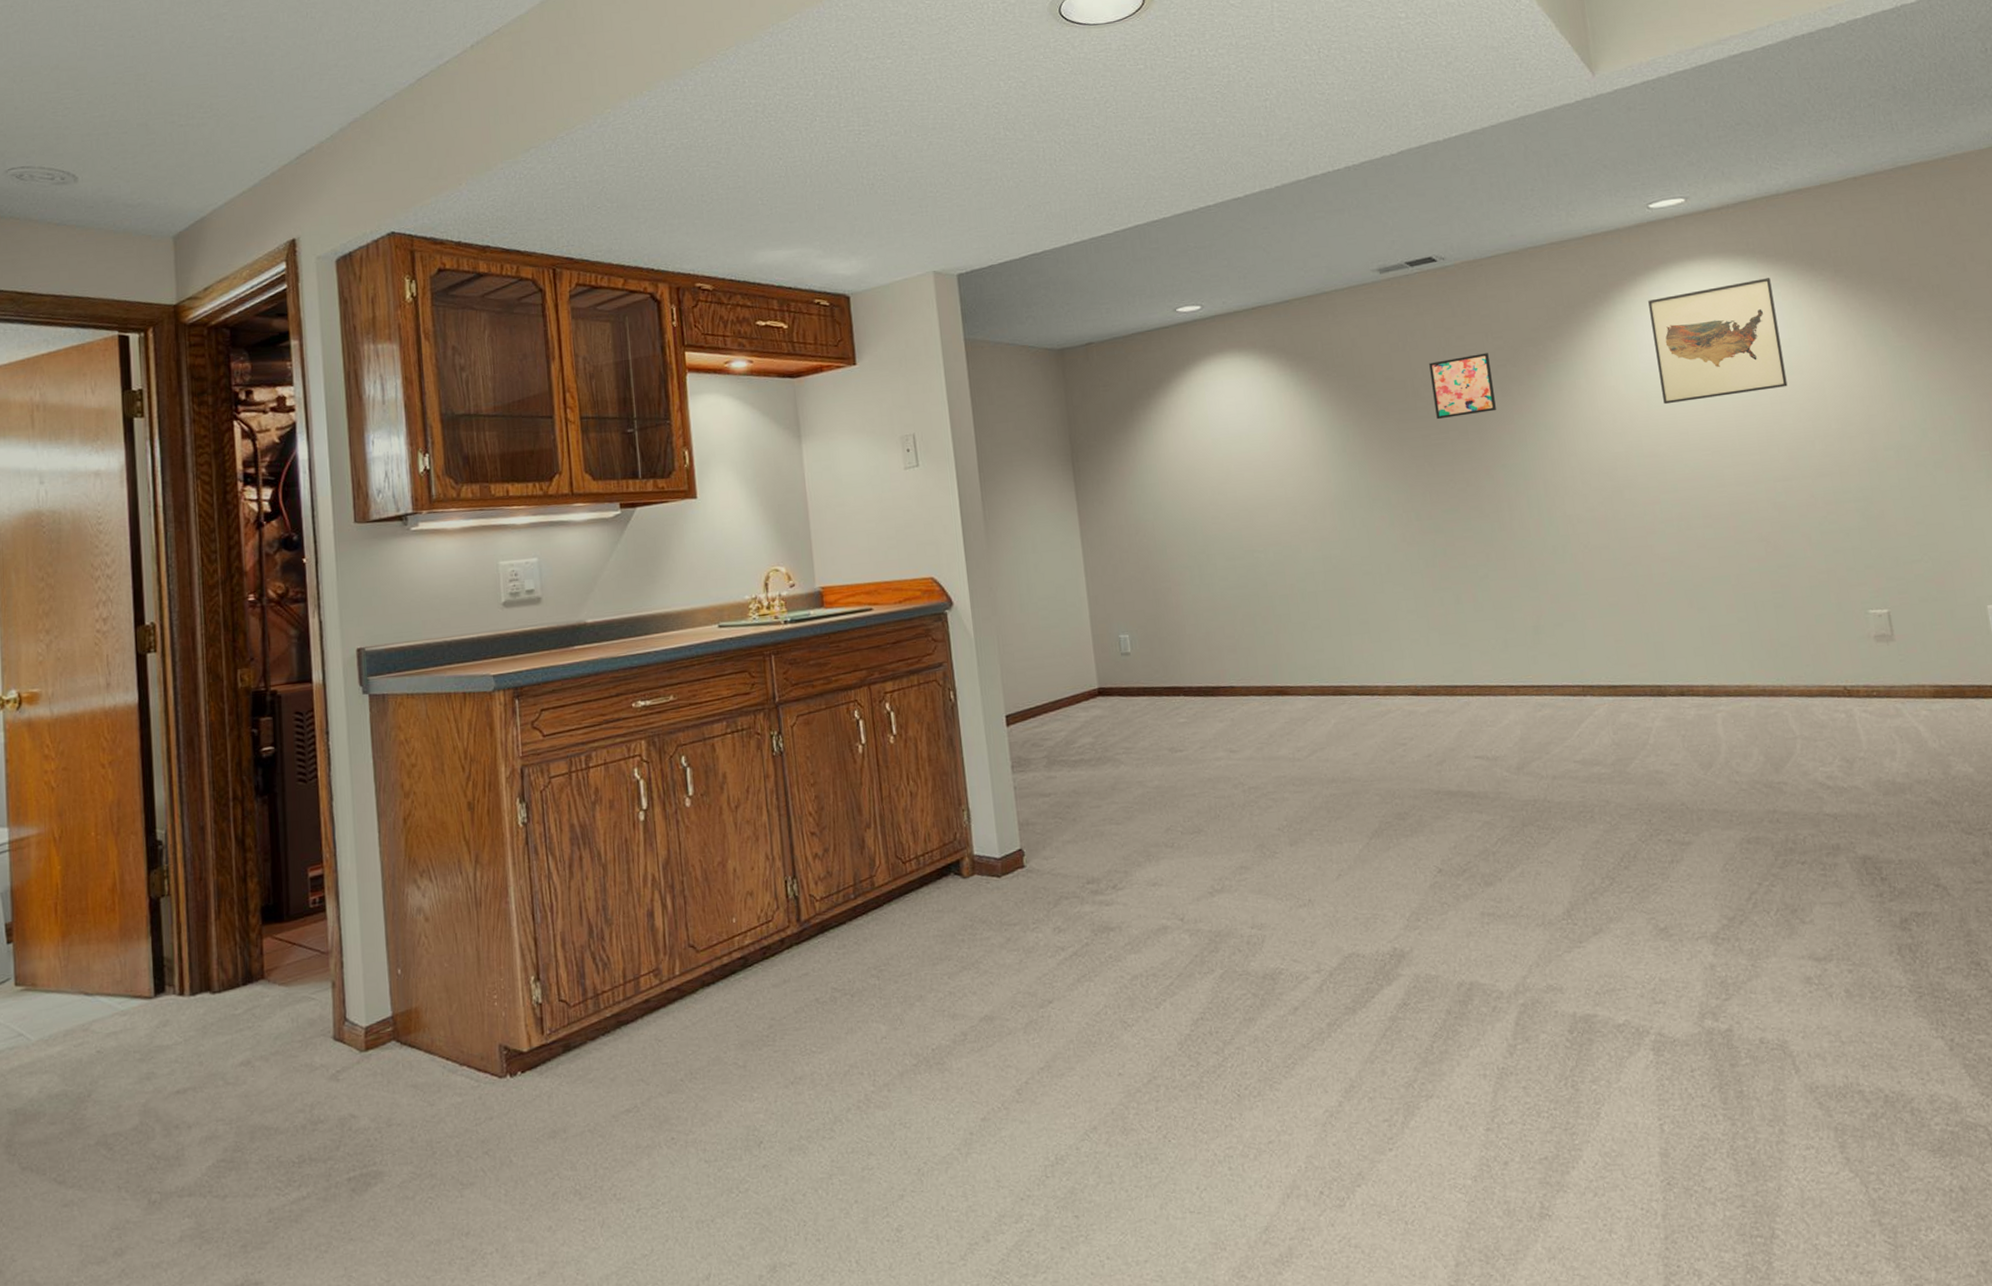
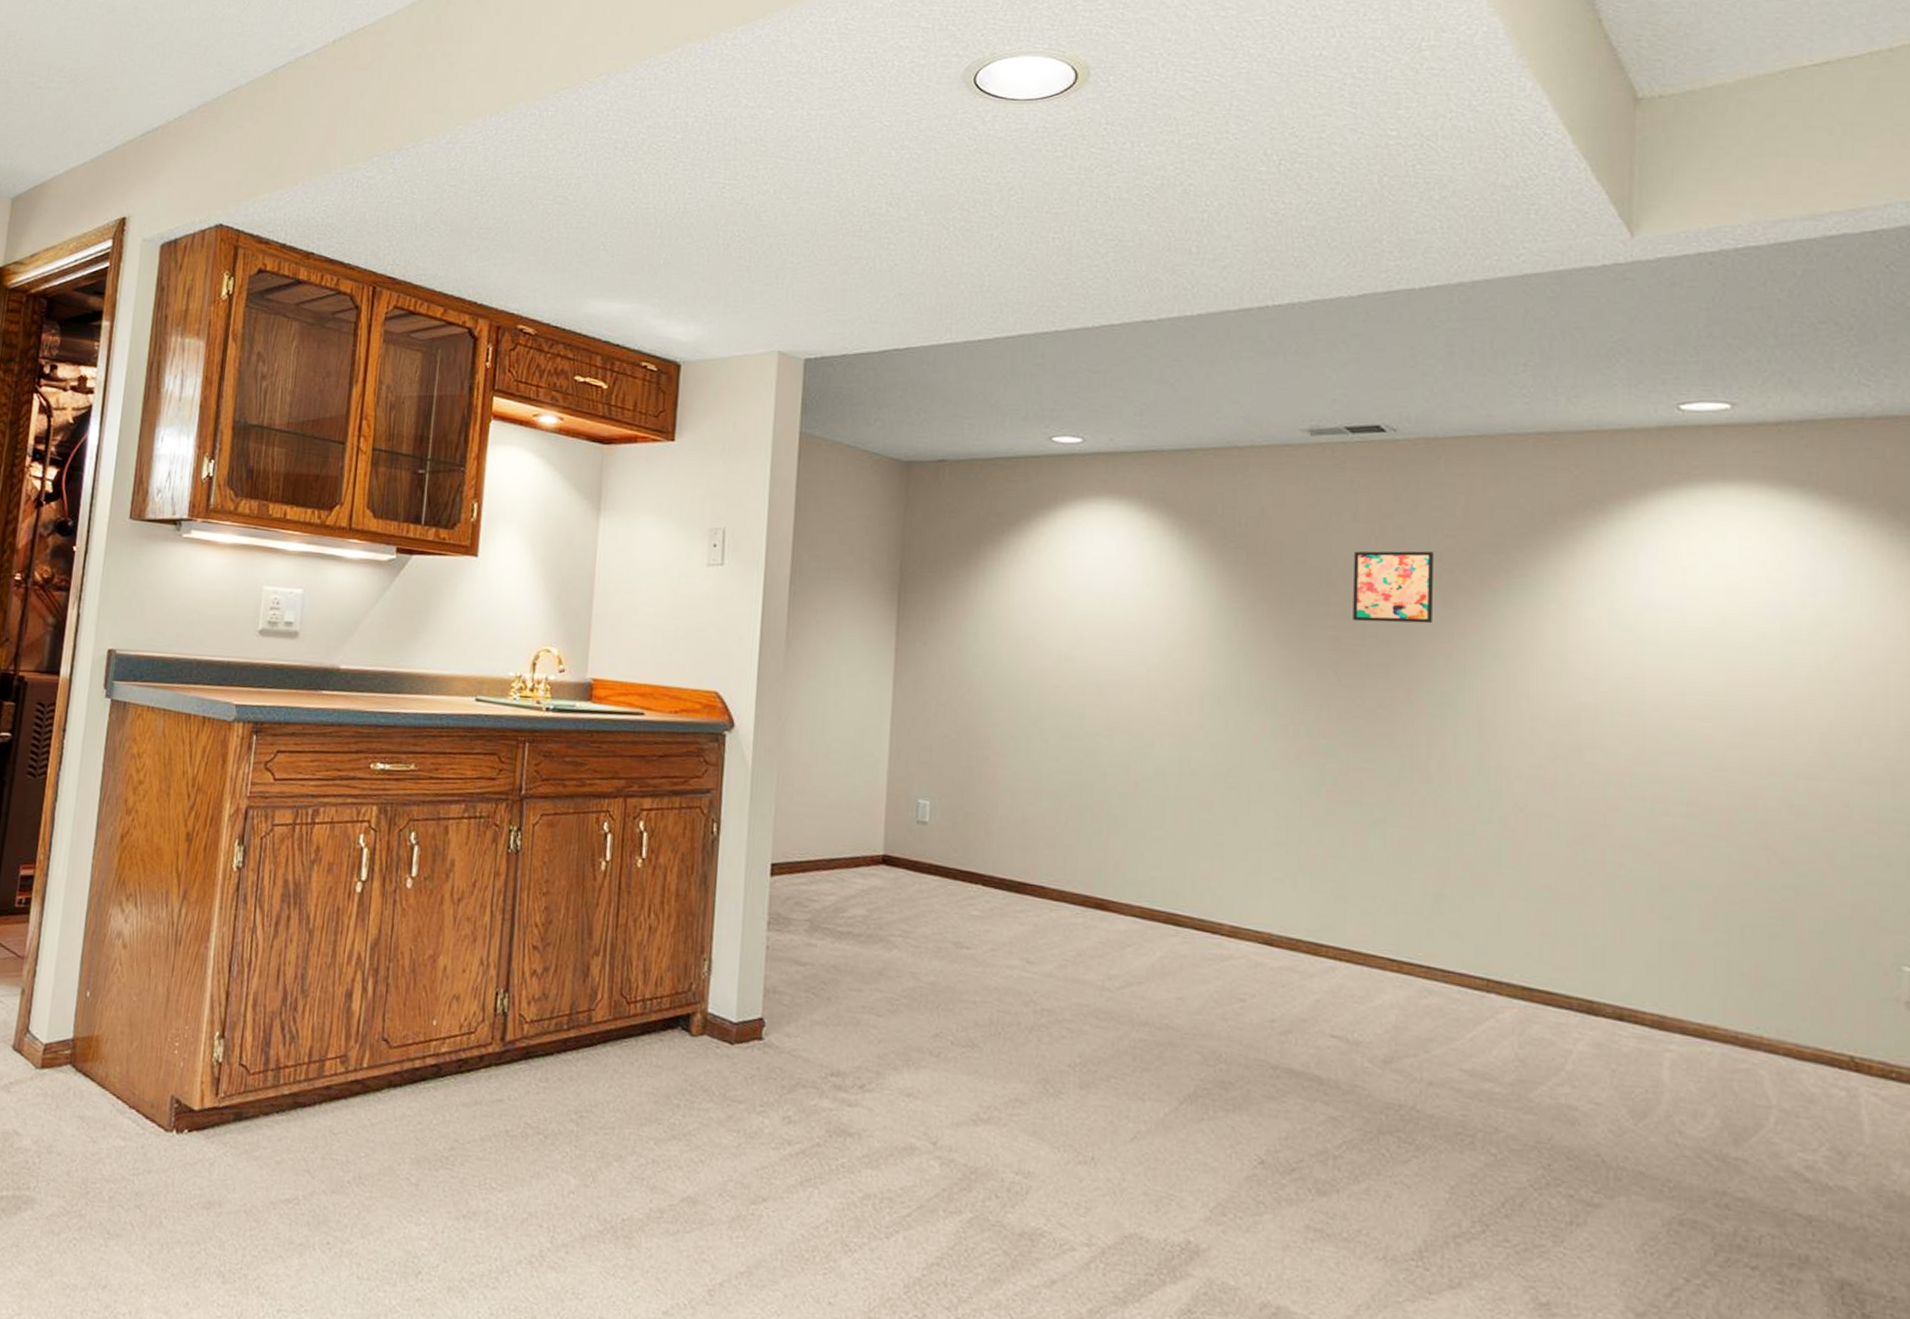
wall art: present [1648,278,1788,405] -> none [1658,520,1836,662]

